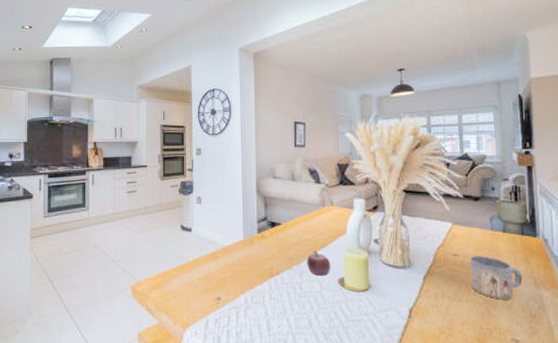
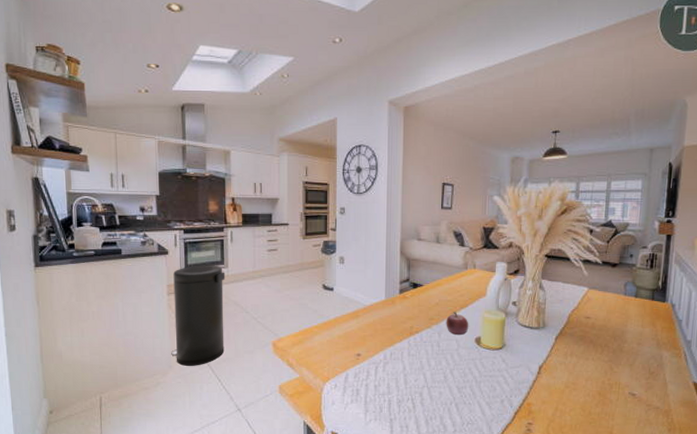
pedal bin: none [31,208,86,312] -> present [171,265,226,366]
mug: present [469,256,523,300] -> none [598,319,647,359]

